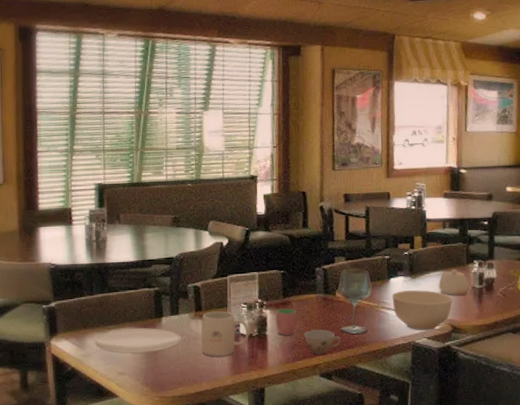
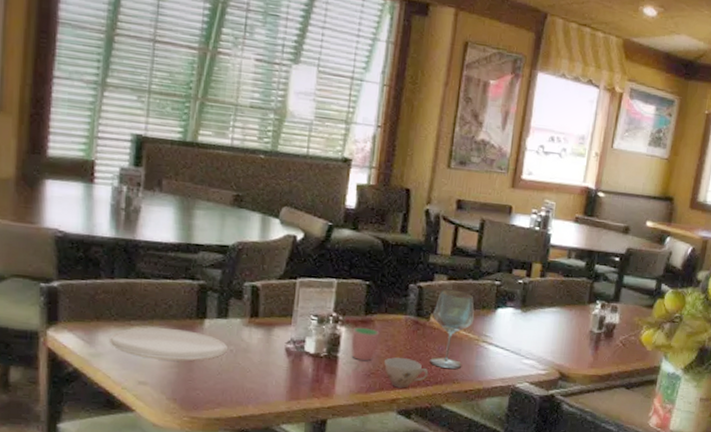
mug: present [200,311,249,357] -> none [252,319,317,377]
bowl: present [392,290,453,331] -> none [496,324,566,375]
sugar bowl: present [439,269,469,295] -> none [552,307,586,339]

